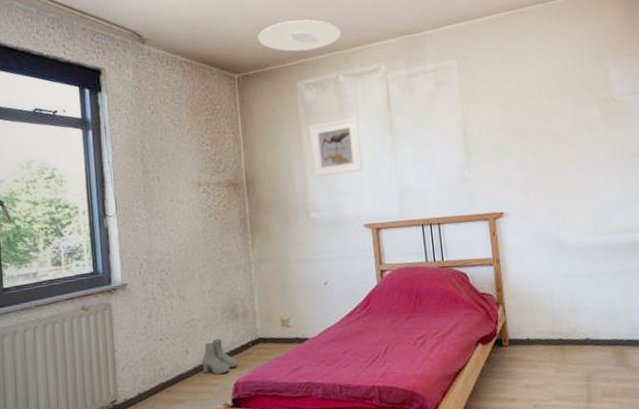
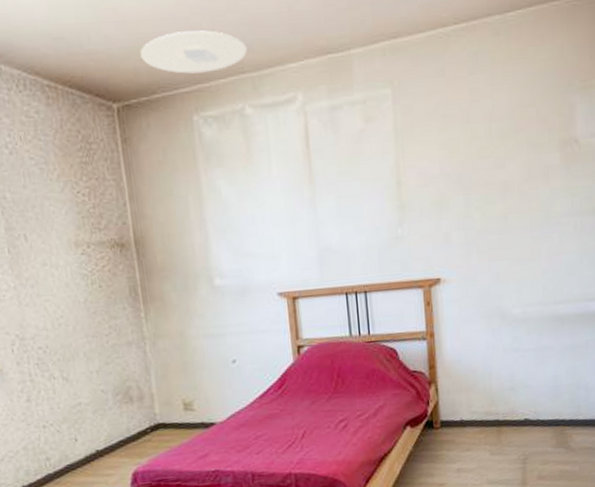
boots: present [201,338,238,374] -> none [92,424,136,464]
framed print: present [310,117,364,178] -> none [210,161,277,236]

